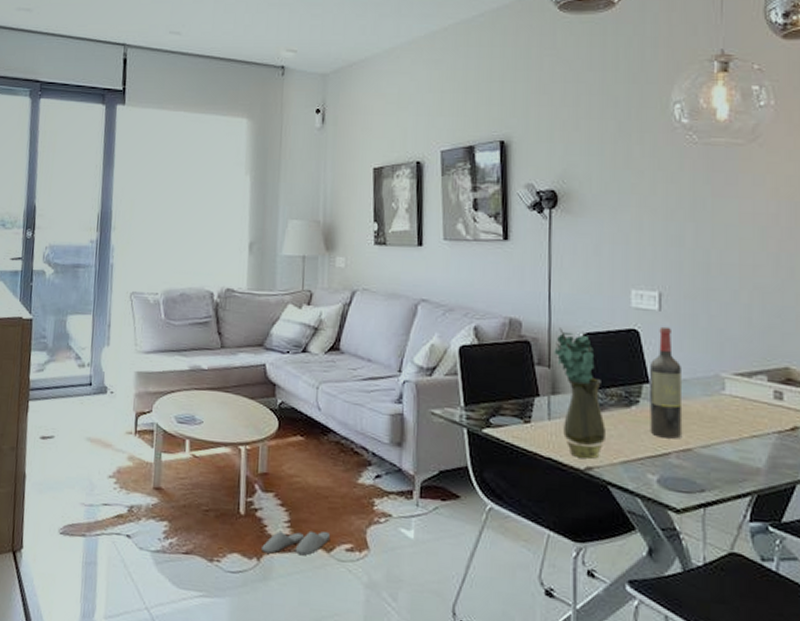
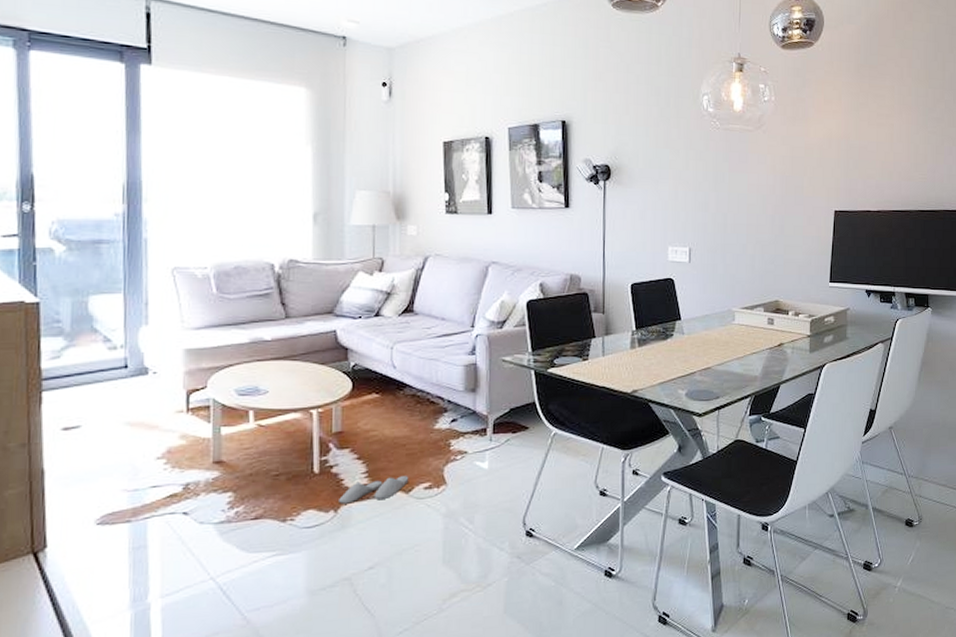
vase: present [554,328,607,459] -> none [607,280,649,384]
wine bottle: present [650,326,683,439] -> none [681,275,705,361]

